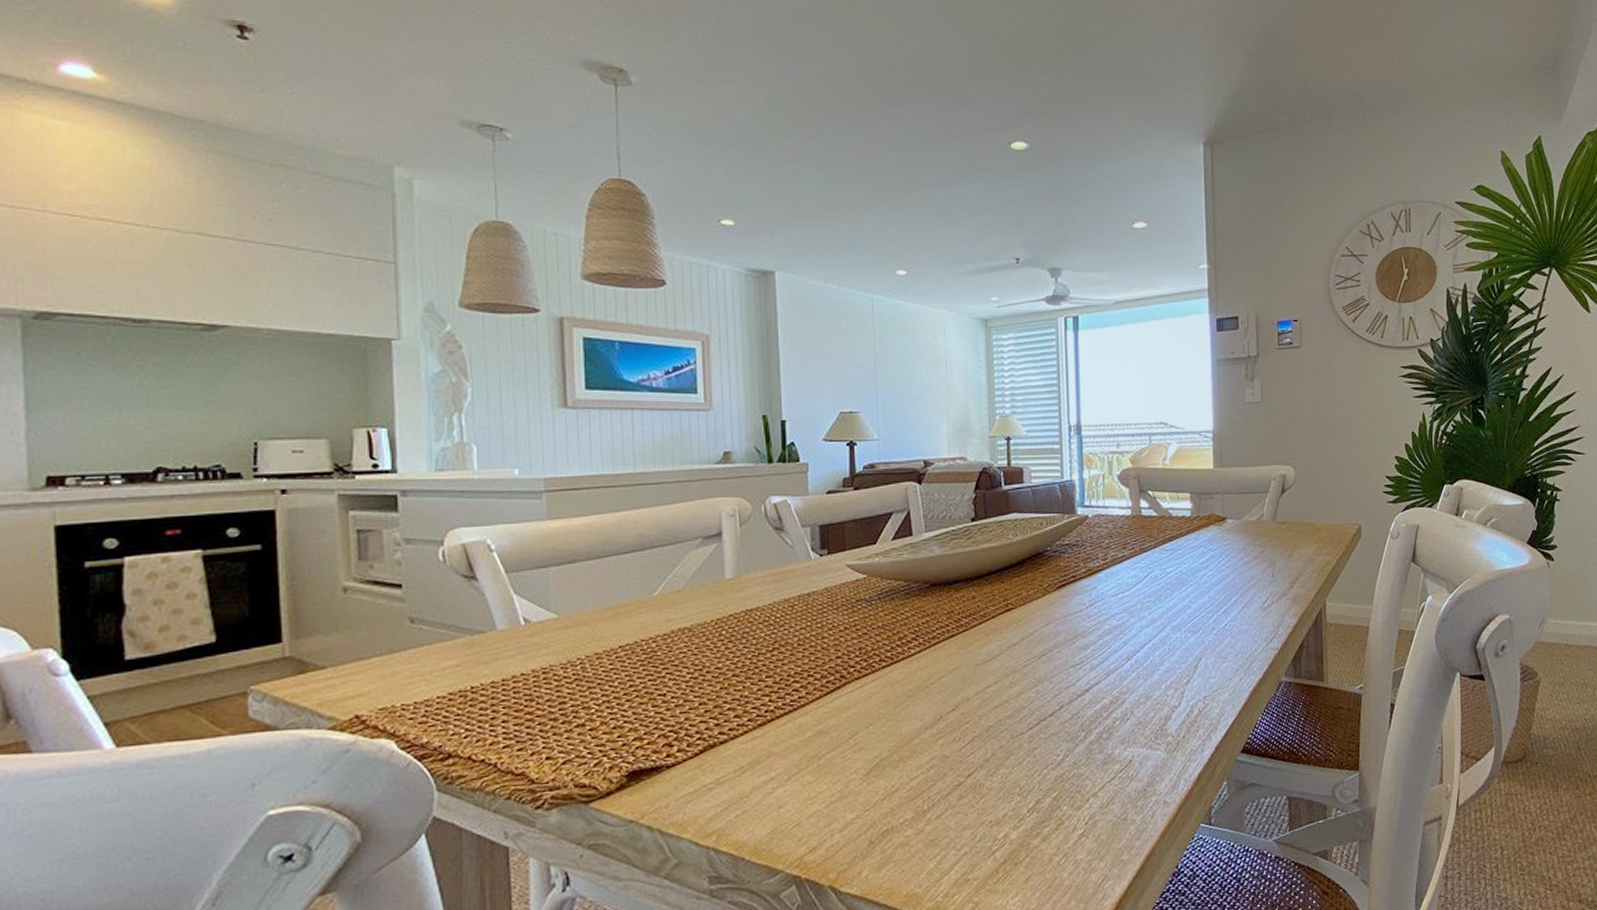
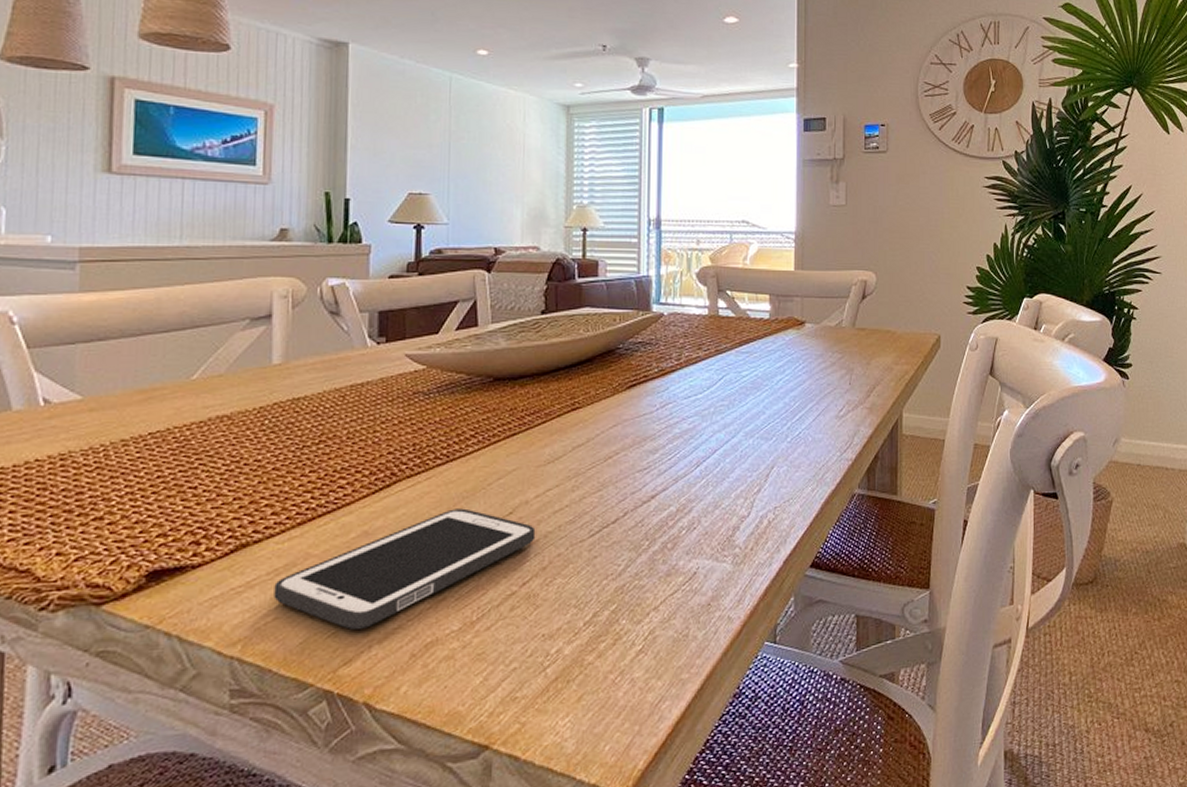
cell phone: none [741,706,978,821] -> present [274,508,536,630]

